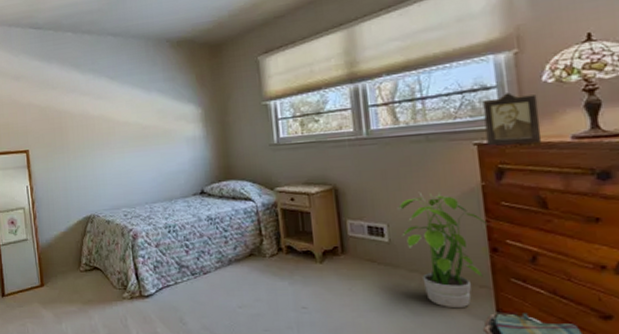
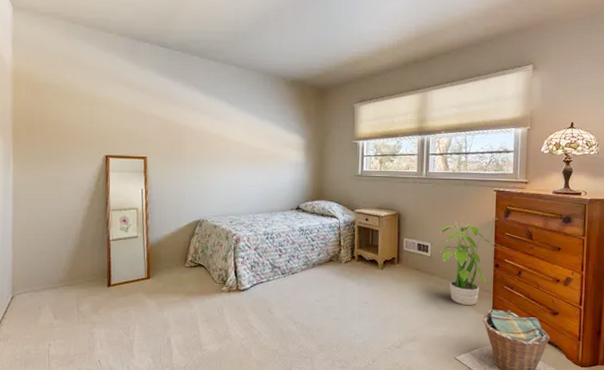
photo frame: present [482,92,542,146] -> none [502,156,537,195]

